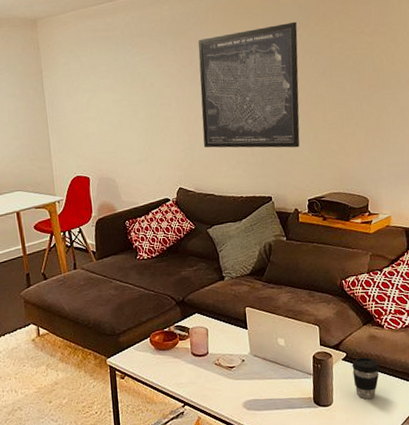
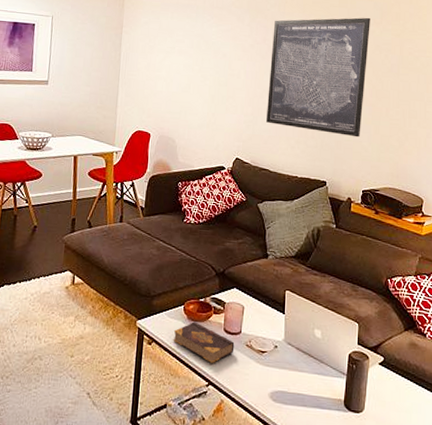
book: none [143,351,204,386] -> present [173,321,235,363]
coffee cup: present [352,357,380,400] -> none [388,365,418,413]

